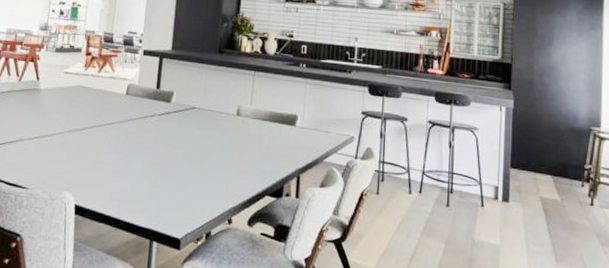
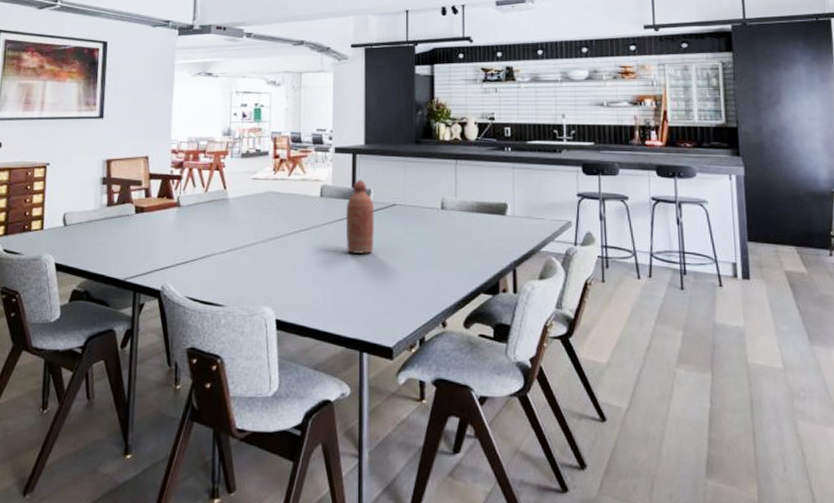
bottle: none [146,82,176,151] -> present [345,180,375,255]

